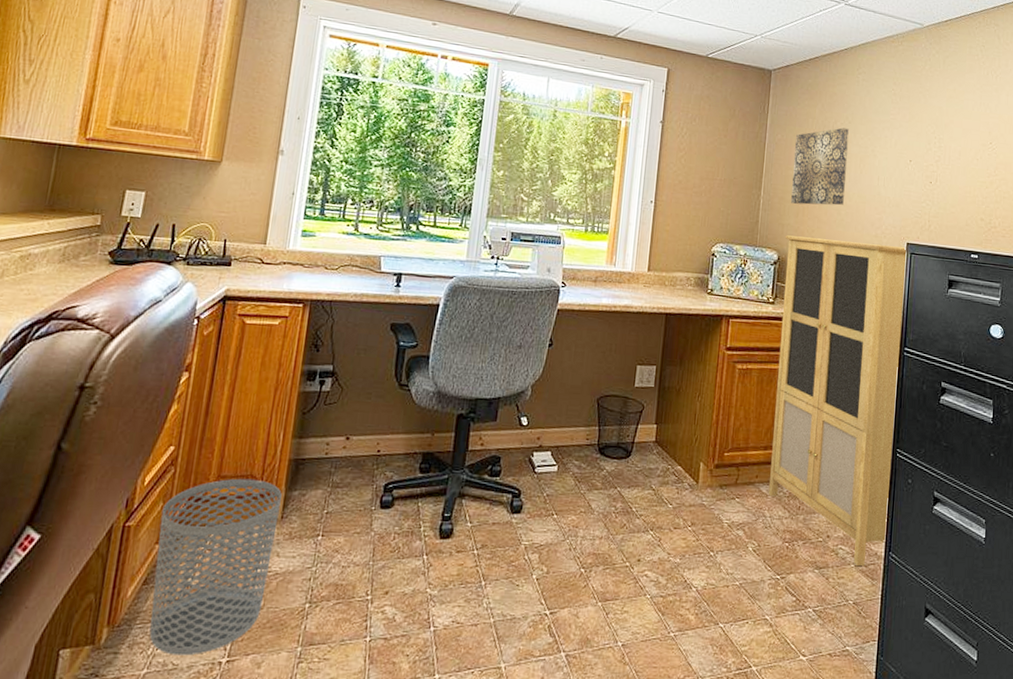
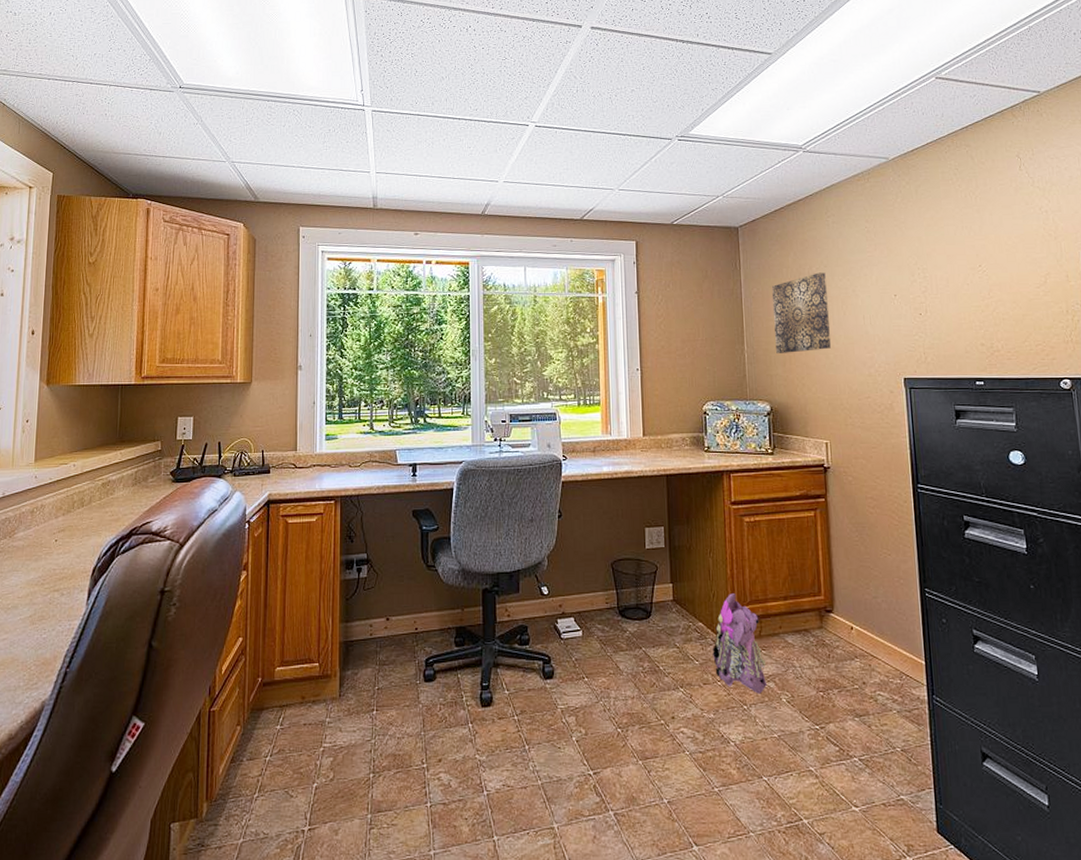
waste bin: present [149,478,282,656] -> none [238,662,337,825]
backpack: none [687,439,739,541] -> present [713,593,767,694]
cabinet: present [769,235,906,567] -> none [775,383,927,712]

